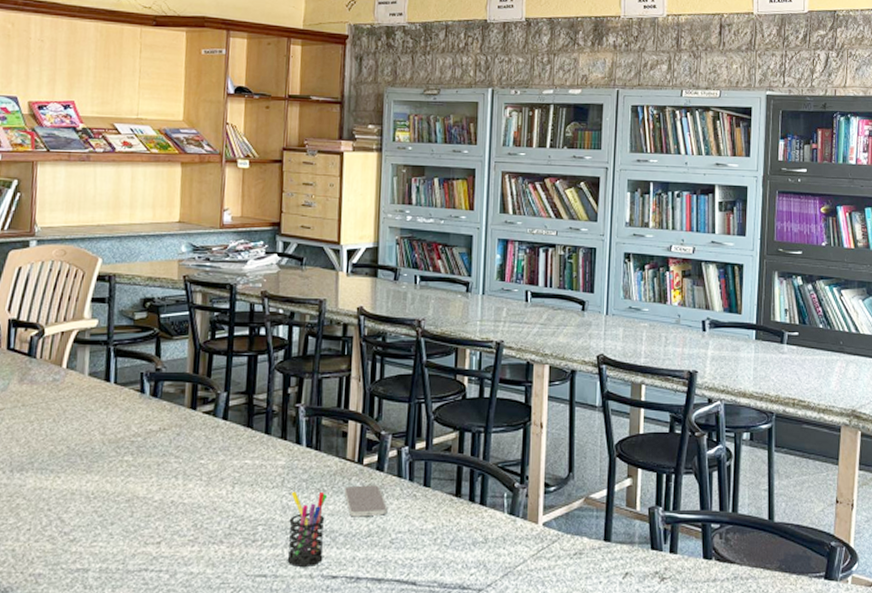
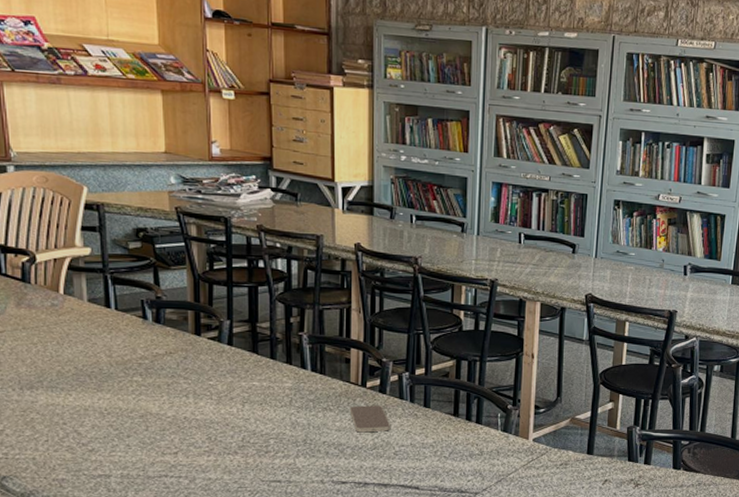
pen holder: present [287,491,328,567] -> none [299,410,334,474]

